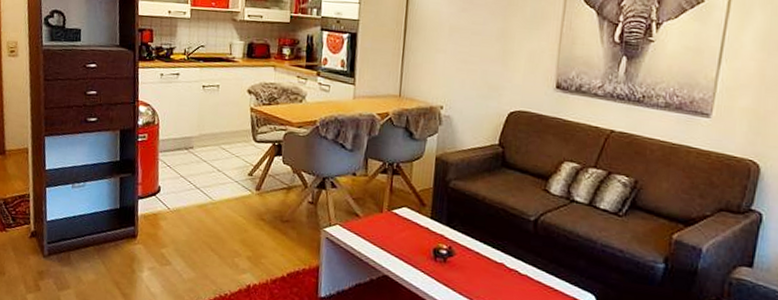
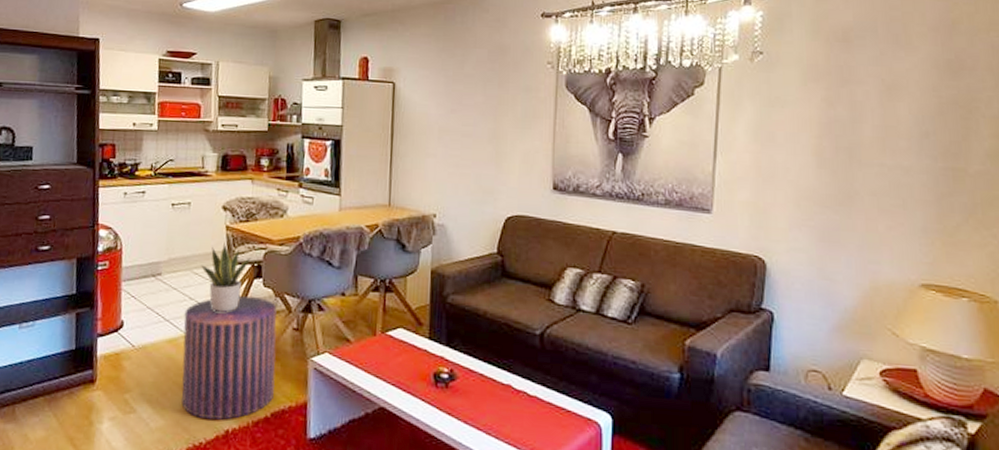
stool: none [210,171,294,277] -> present [181,296,277,420]
potted plant: none [228,122,272,185] -> present [201,242,251,312]

